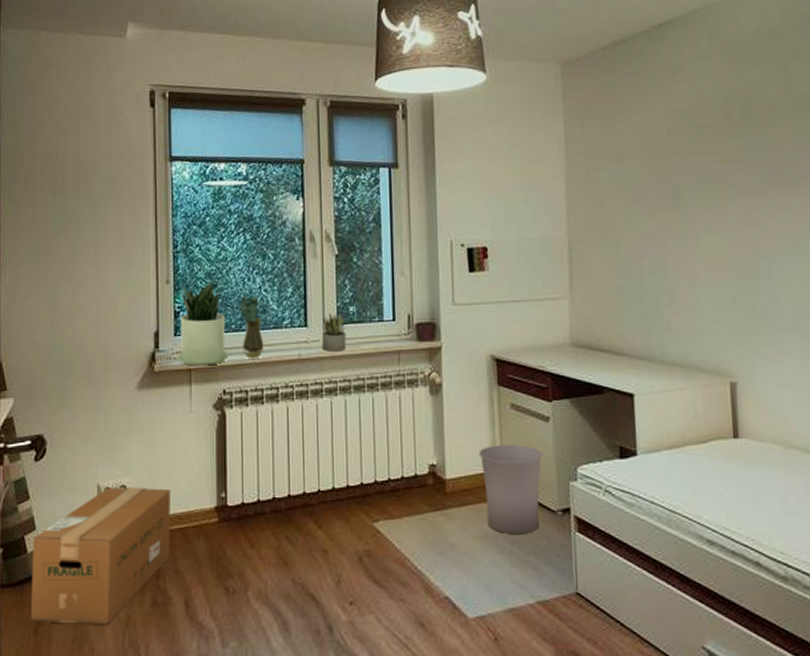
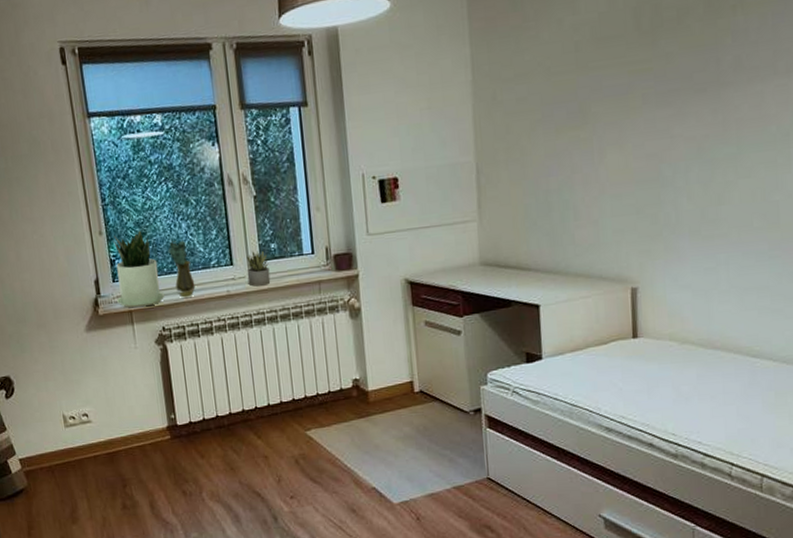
box: present [31,487,171,625] -> none [14,414,132,527]
waste bin: present [478,444,543,535] -> none [397,357,455,434]

